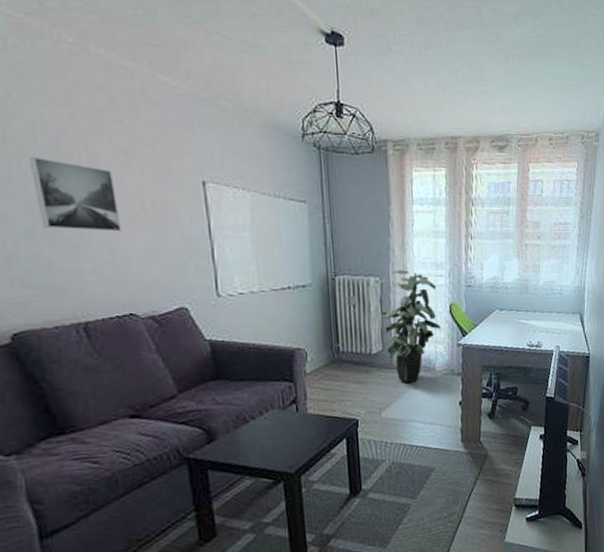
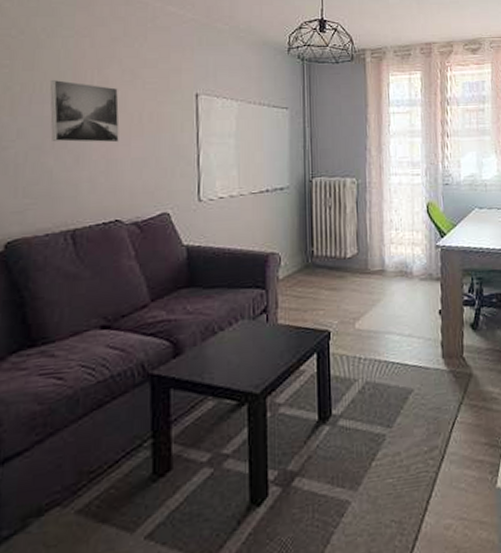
indoor plant: present [381,270,442,382] -> none [357,170,419,289]

